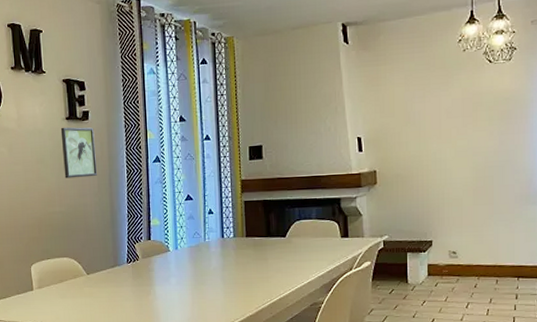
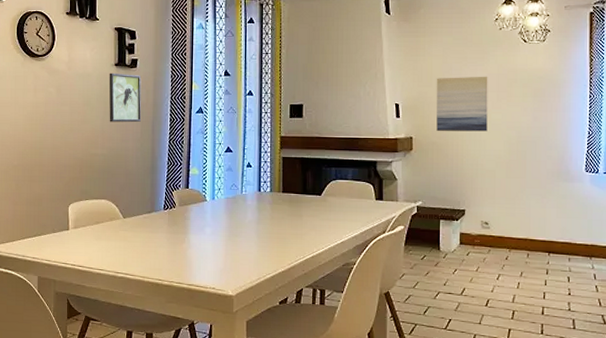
wall art: none [399,101,453,162] -> present [436,76,488,132]

